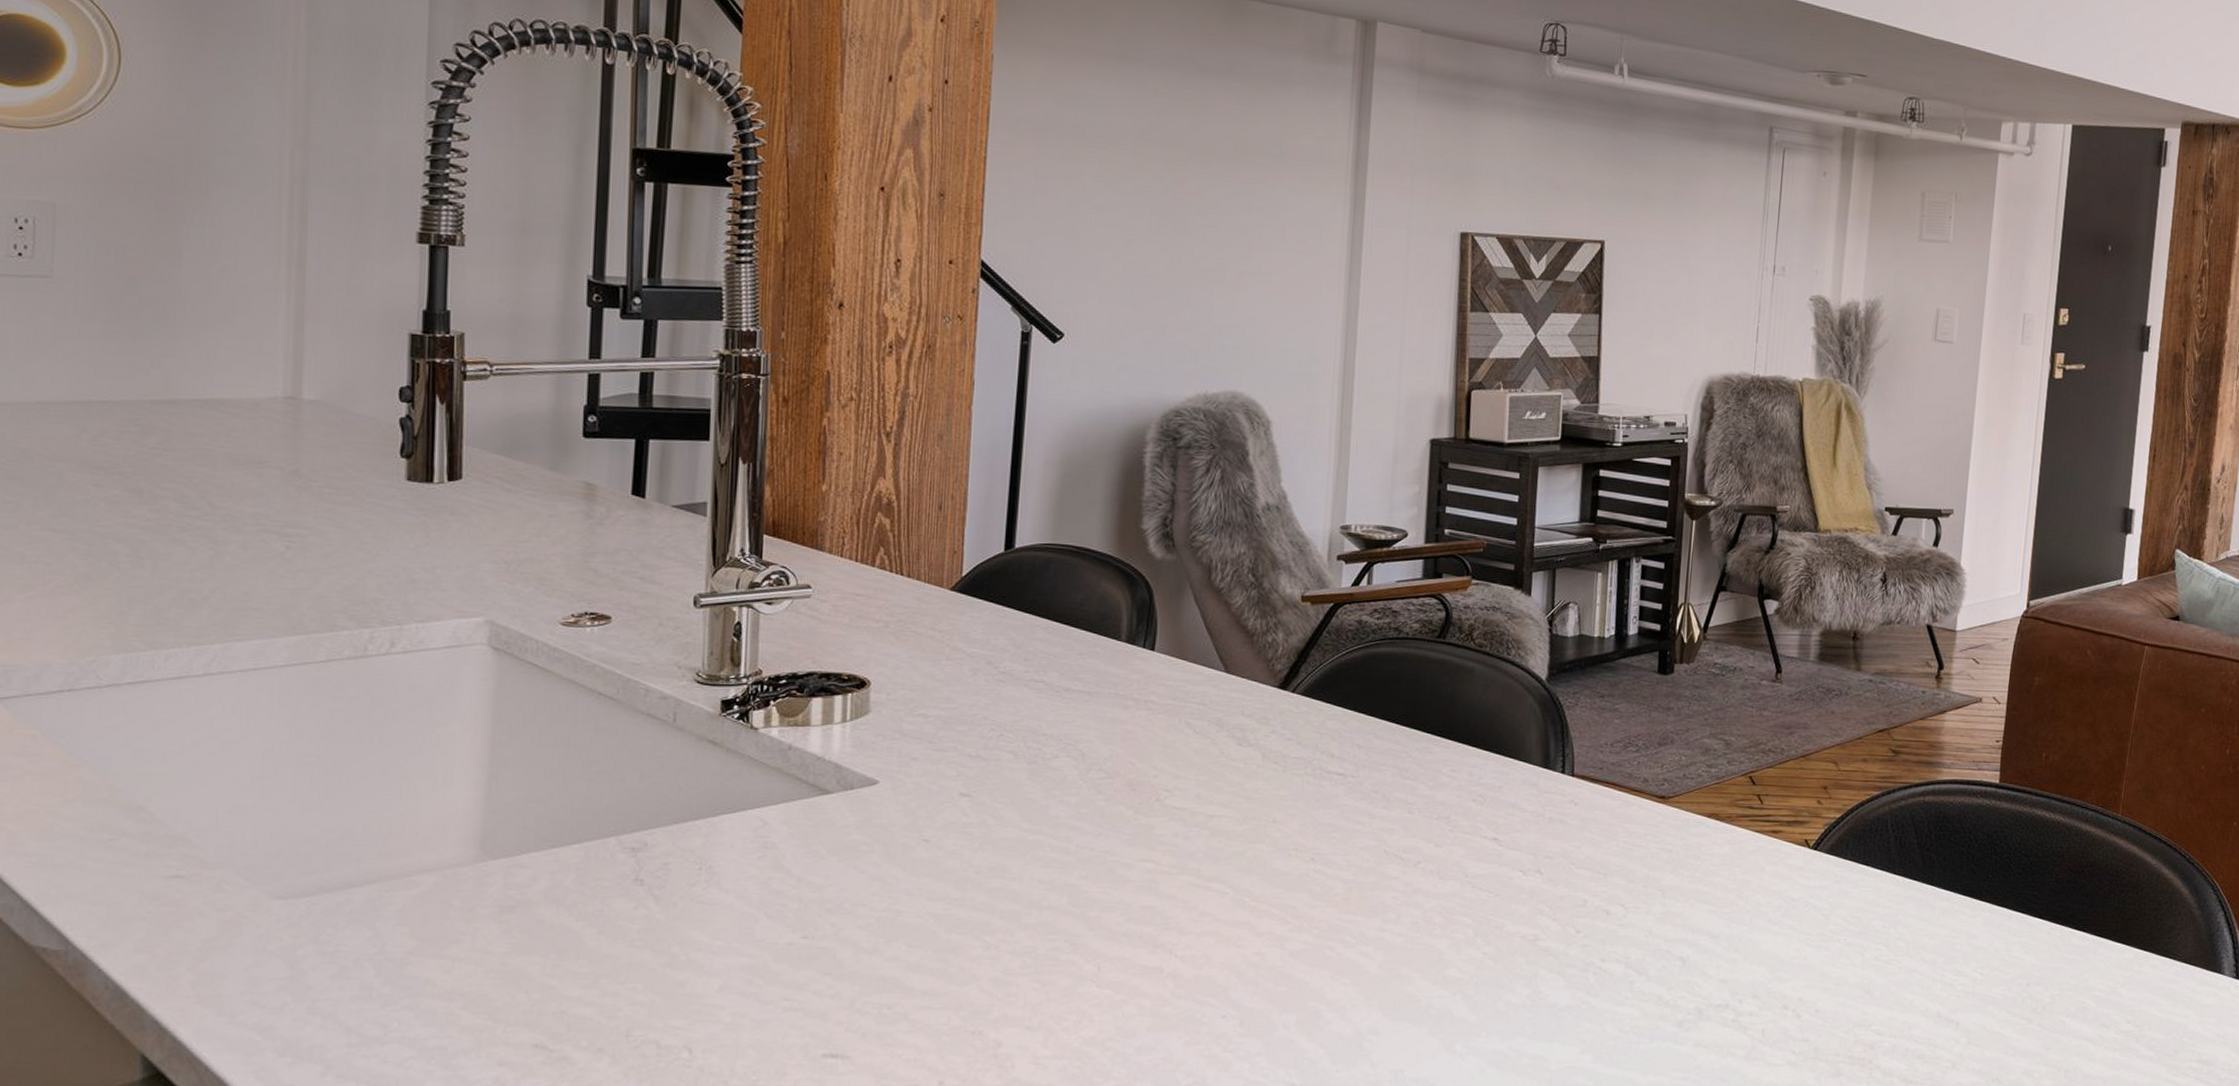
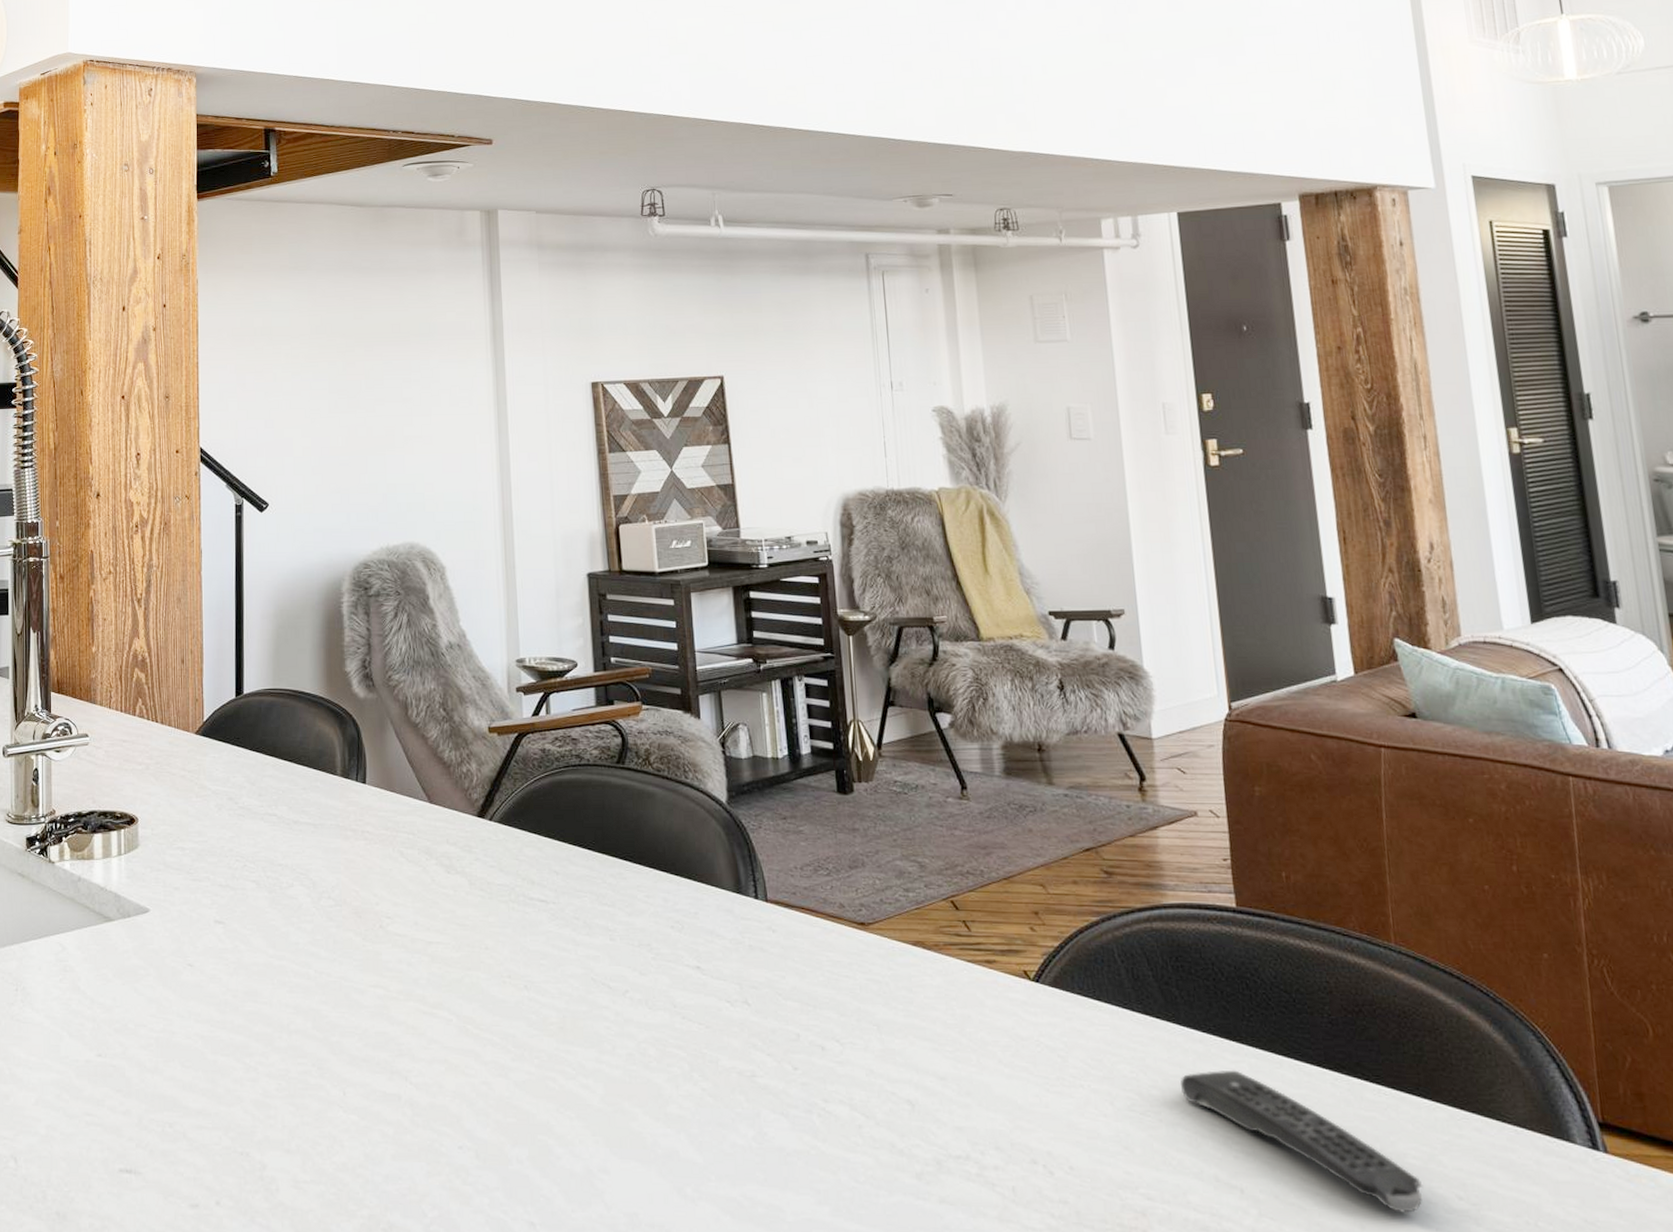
remote control: none [1923,923,2102,1037] -> present [1180,1070,1423,1214]

